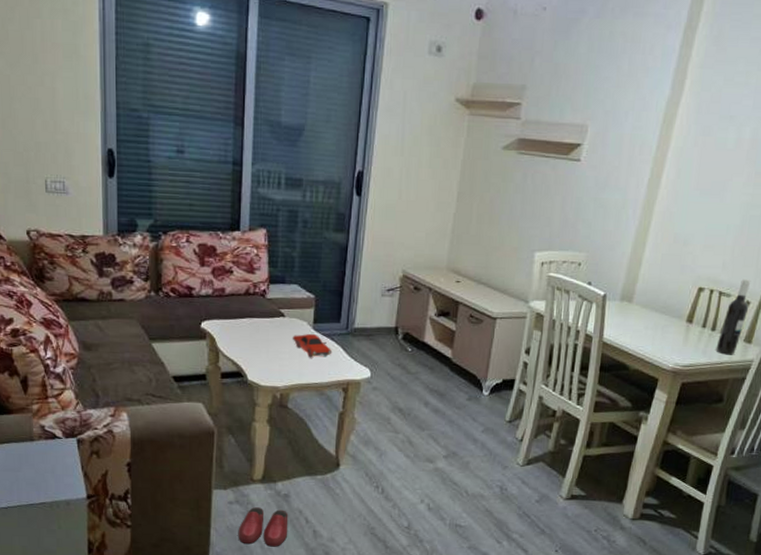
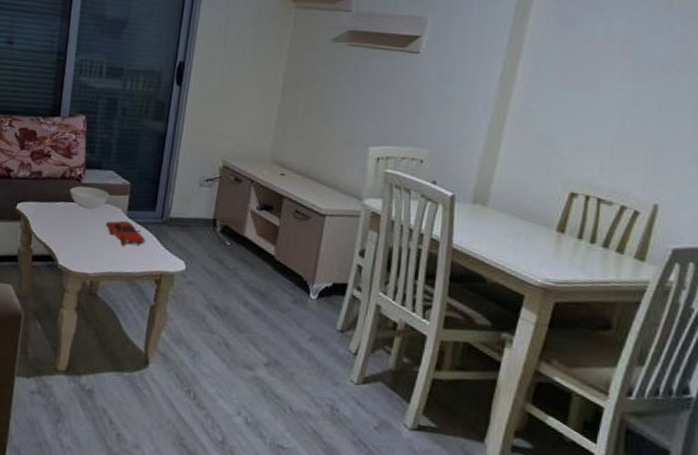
slippers: present [238,507,289,547] -> none [37,400,92,447]
bowl: none [255,301,295,323] -> present [69,186,110,208]
wine bottle: present [716,279,751,355] -> none [597,185,639,274]

